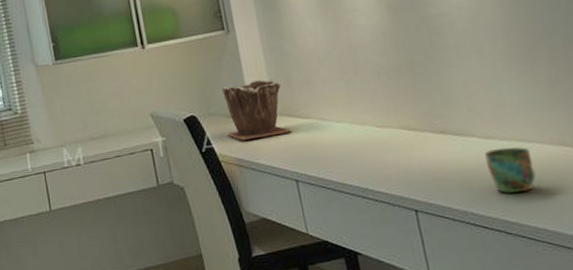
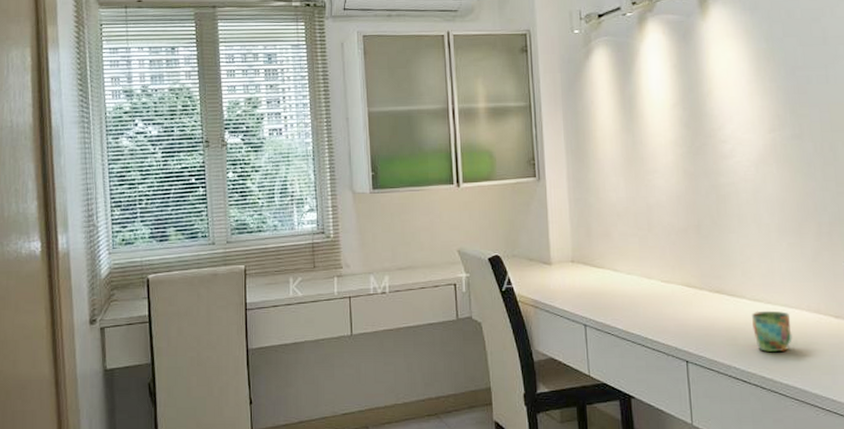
plant pot: present [222,79,291,141] -> none [527,228,585,283]

